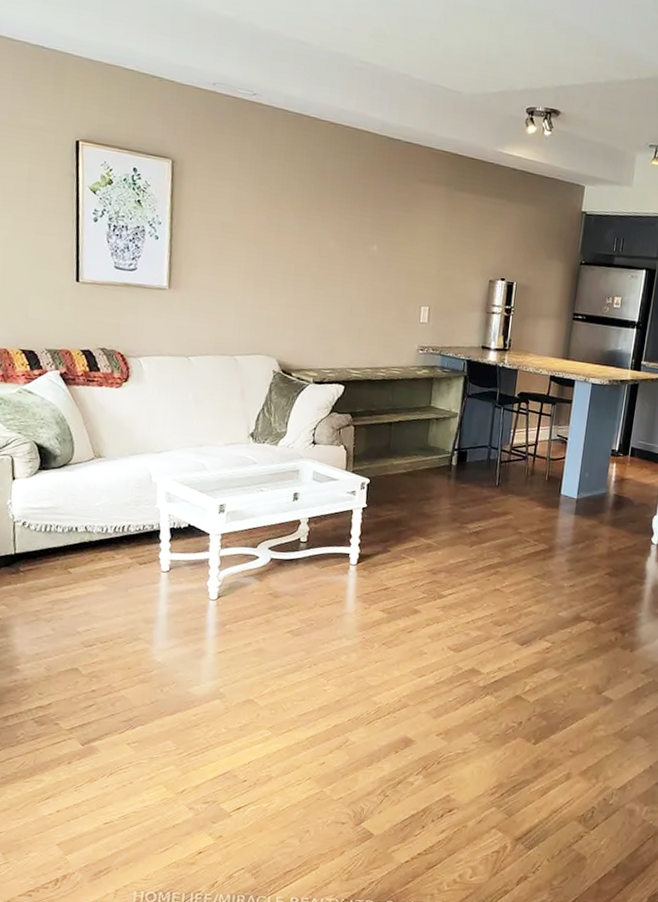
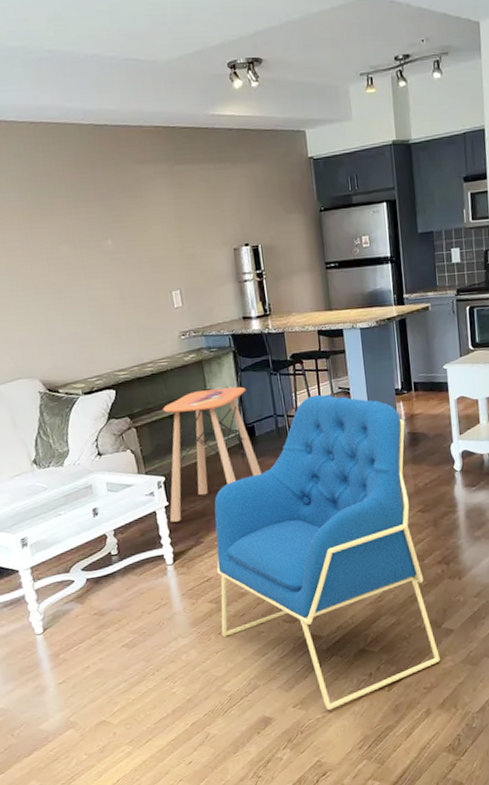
side table: none [365,405,468,526] -> present [163,386,262,523]
armchair: none [385,436,613,748] -> present [214,394,440,711]

